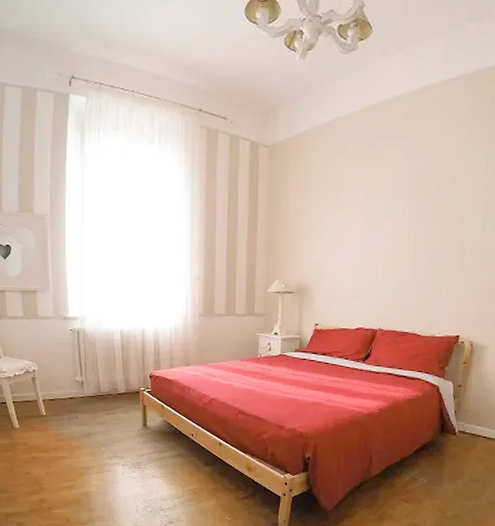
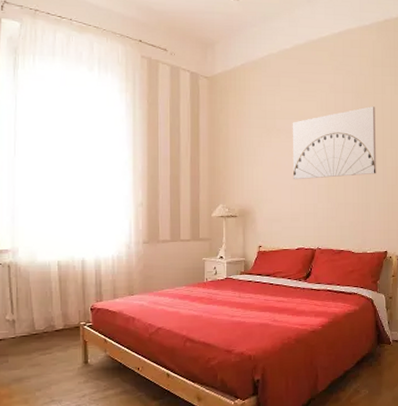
wall art: none [355,174,457,256] -> present [292,106,376,180]

